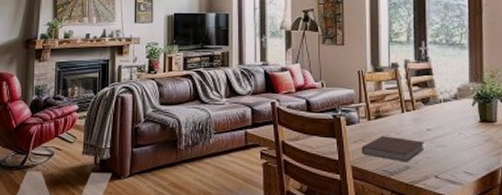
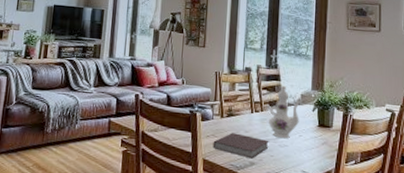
ewer: none [422,80,461,138] -> present [269,85,304,139]

